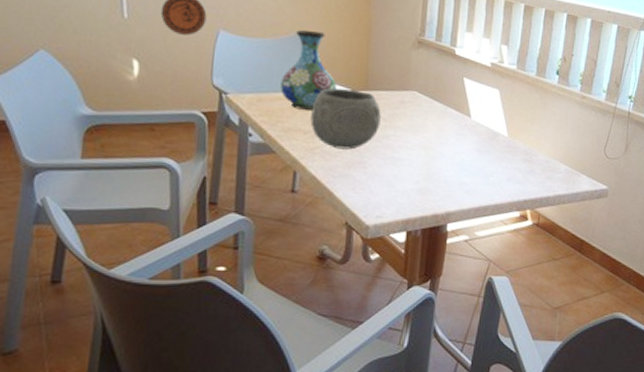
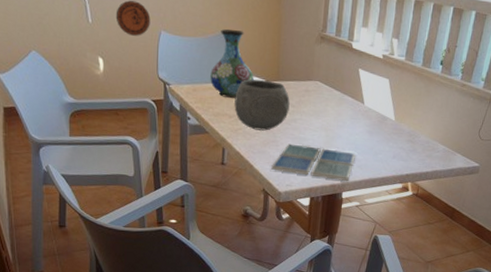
drink coaster: none [357,165,462,210] -> present [271,143,355,181]

